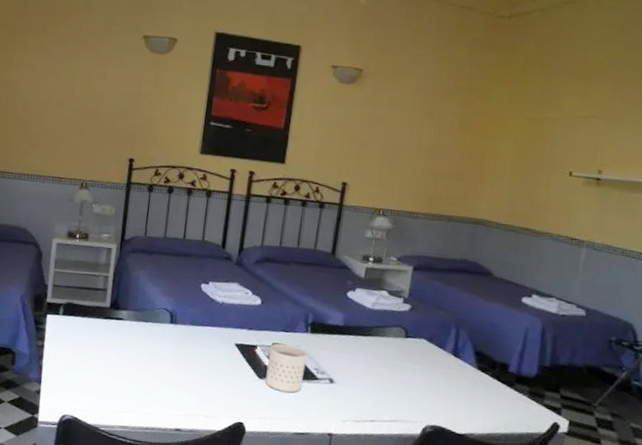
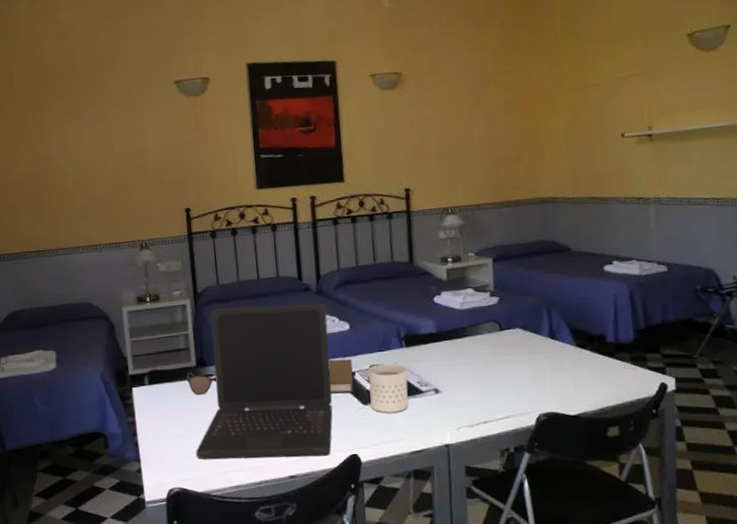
laptop: none [93,258,243,418] -> present [195,303,333,459]
sunglasses: none [98,311,126,336] -> present [186,371,216,395]
book: none [230,329,257,365] -> present [328,359,354,394]

